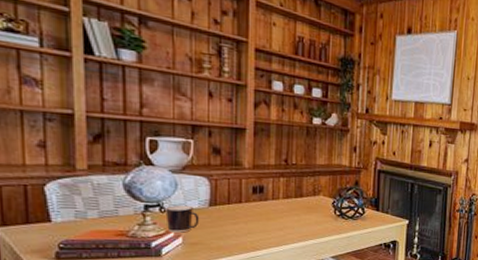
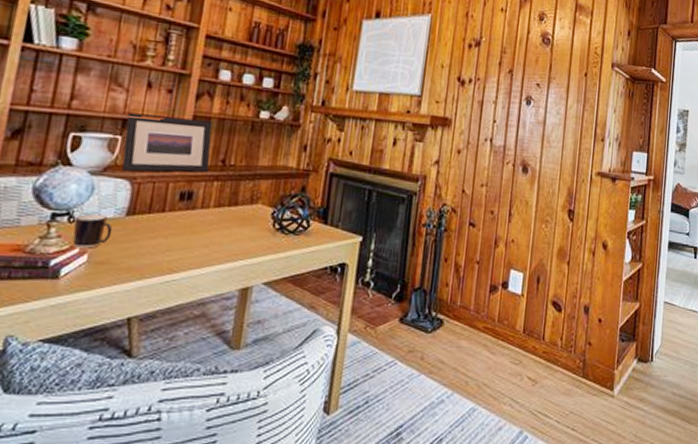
picture frame: none [195,119,275,171] -> present [121,113,213,173]

